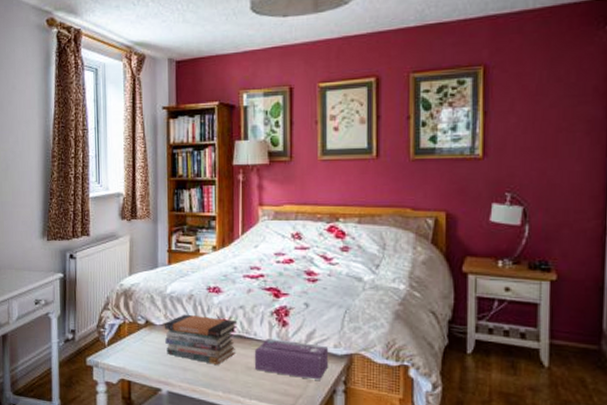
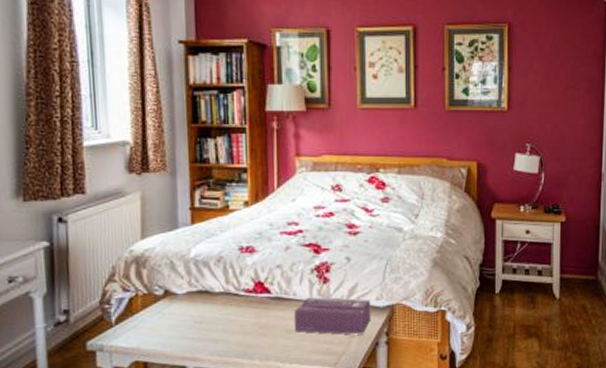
book stack: present [165,314,238,365] -> none [189,279,275,332]

